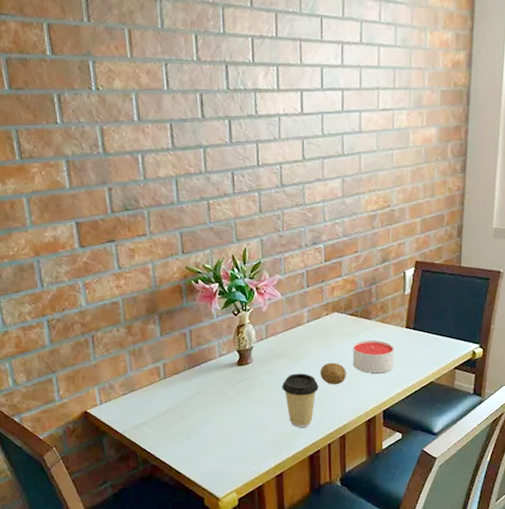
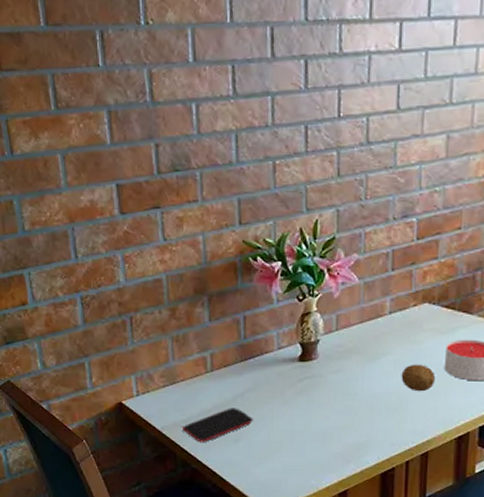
smartphone: none [139,409,202,442] -> present [180,407,253,443]
coffee cup: present [281,373,319,428] -> none [352,374,399,440]

